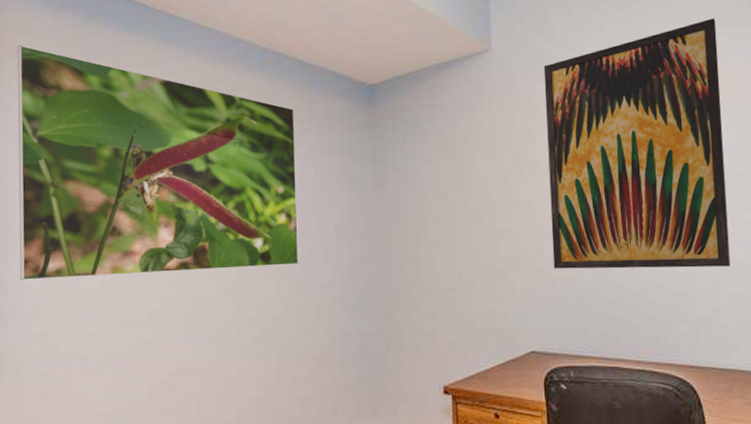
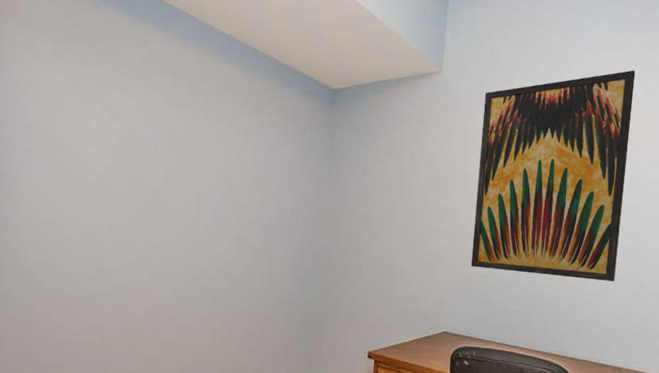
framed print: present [17,45,299,281] -> none [12,10,265,238]

